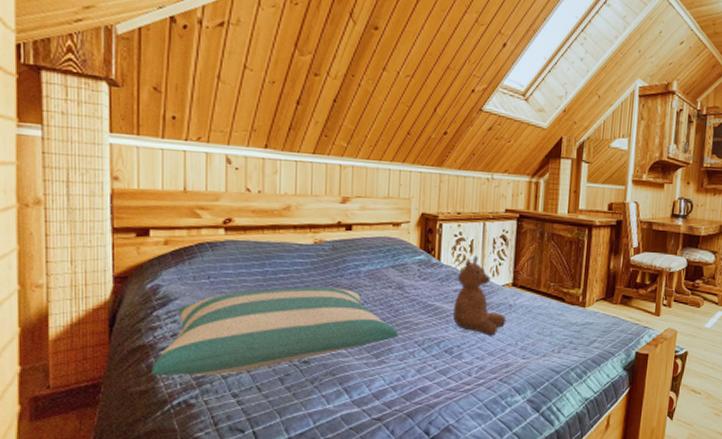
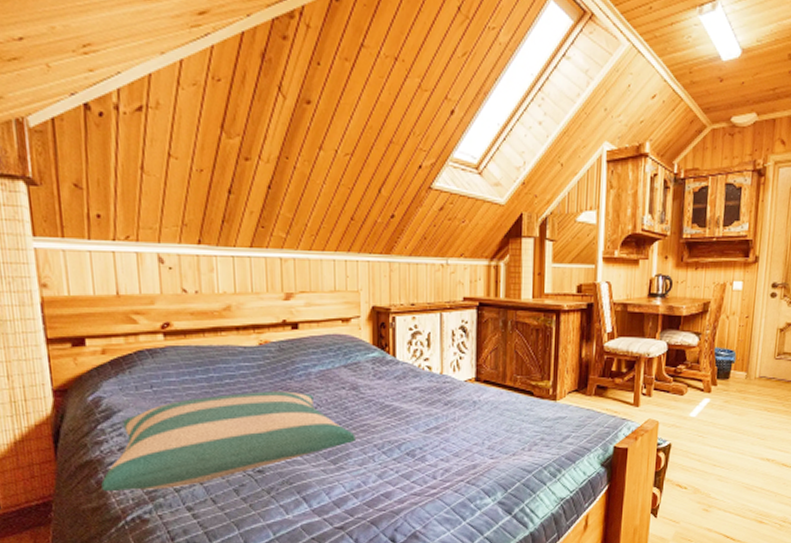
teddy bear: present [453,255,507,336] -> none [414,349,471,436]

